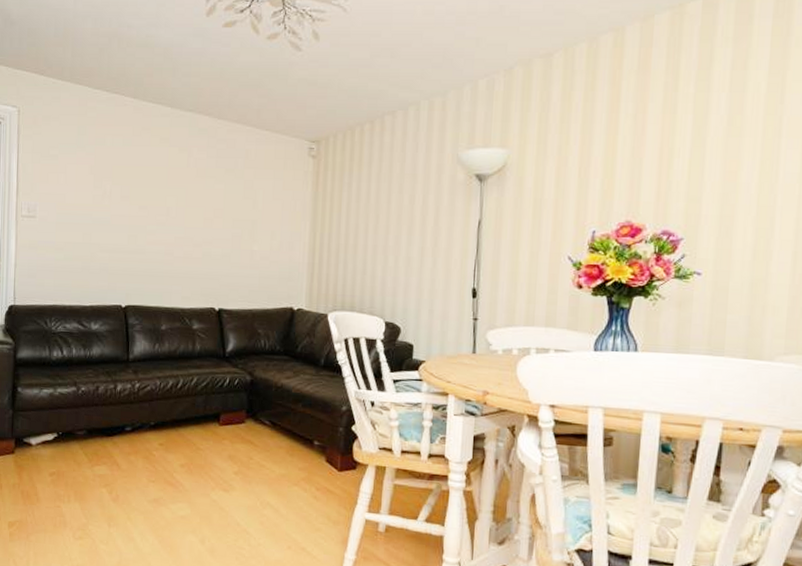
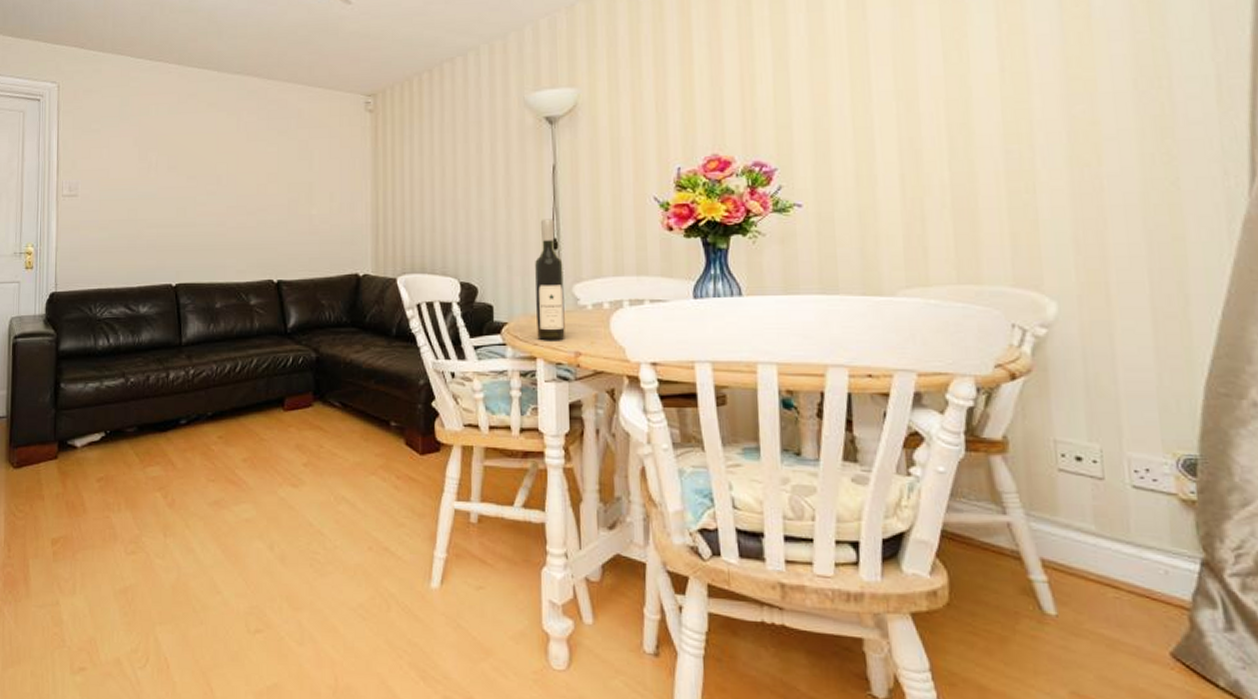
bottle: none [451,269,480,380] -> present [535,219,565,341]

